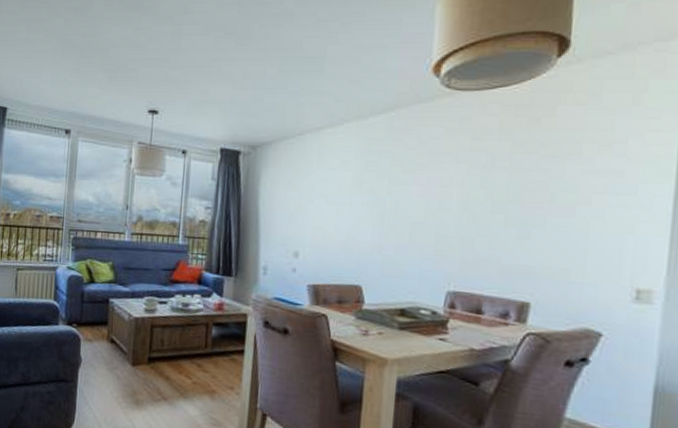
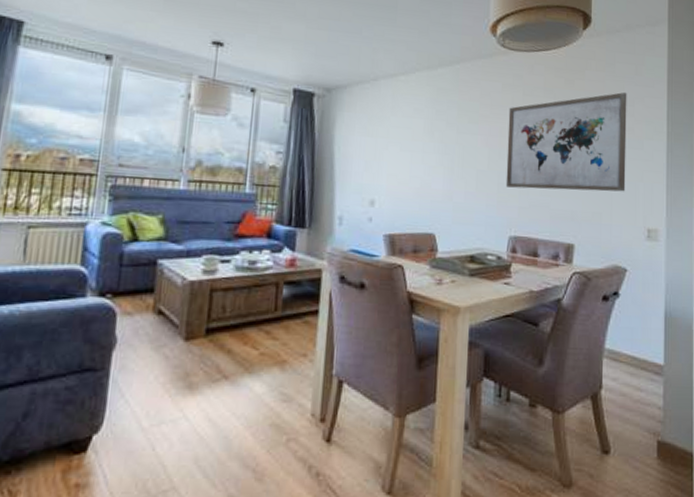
wall art: none [445,127,618,246] -> present [505,92,627,192]

